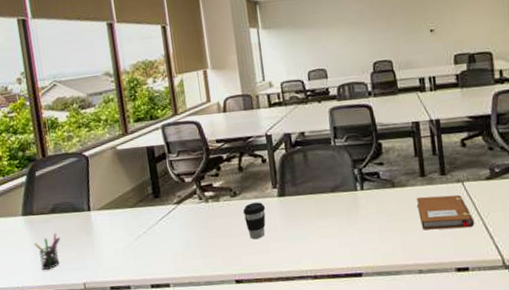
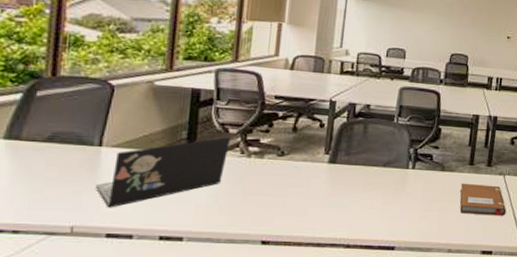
pen holder: present [34,233,61,270] -> none [11,165,53,206]
laptop: none [94,186,189,264] -> present [96,137,230,208]
coffee cup: present [243,202,266,240] -> none [286,165,313,202]

